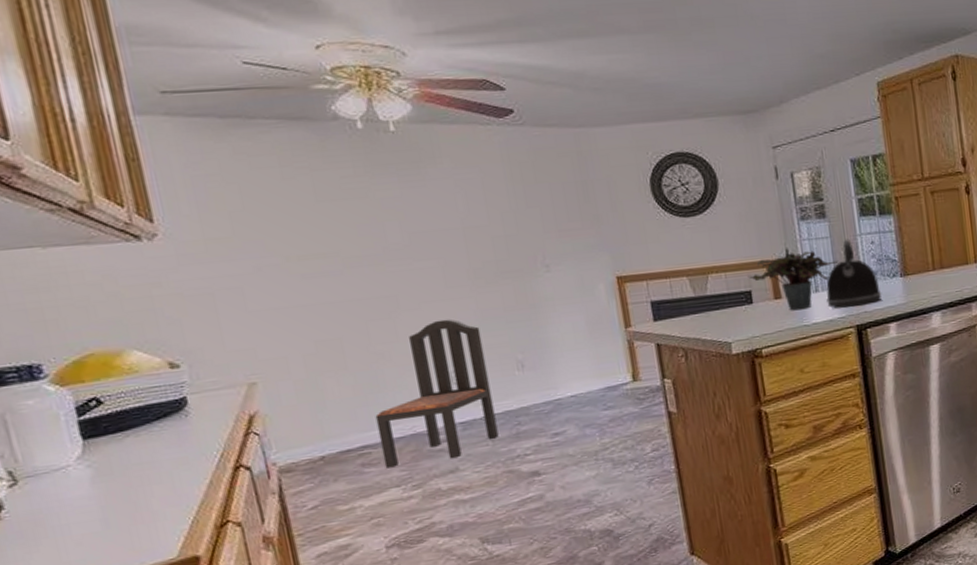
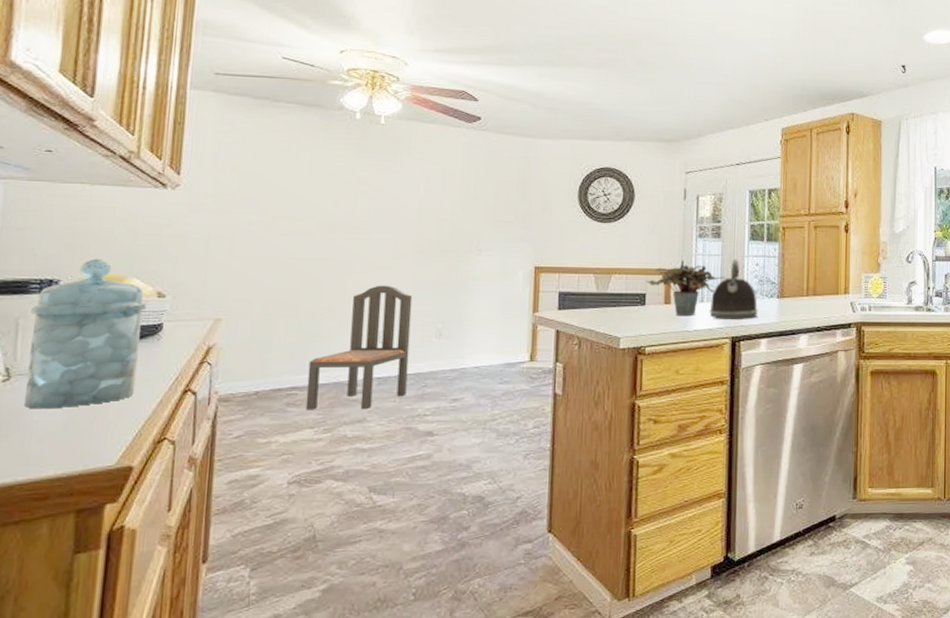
canister: none [16,333,176,512] -> present [23,259,147,409]

